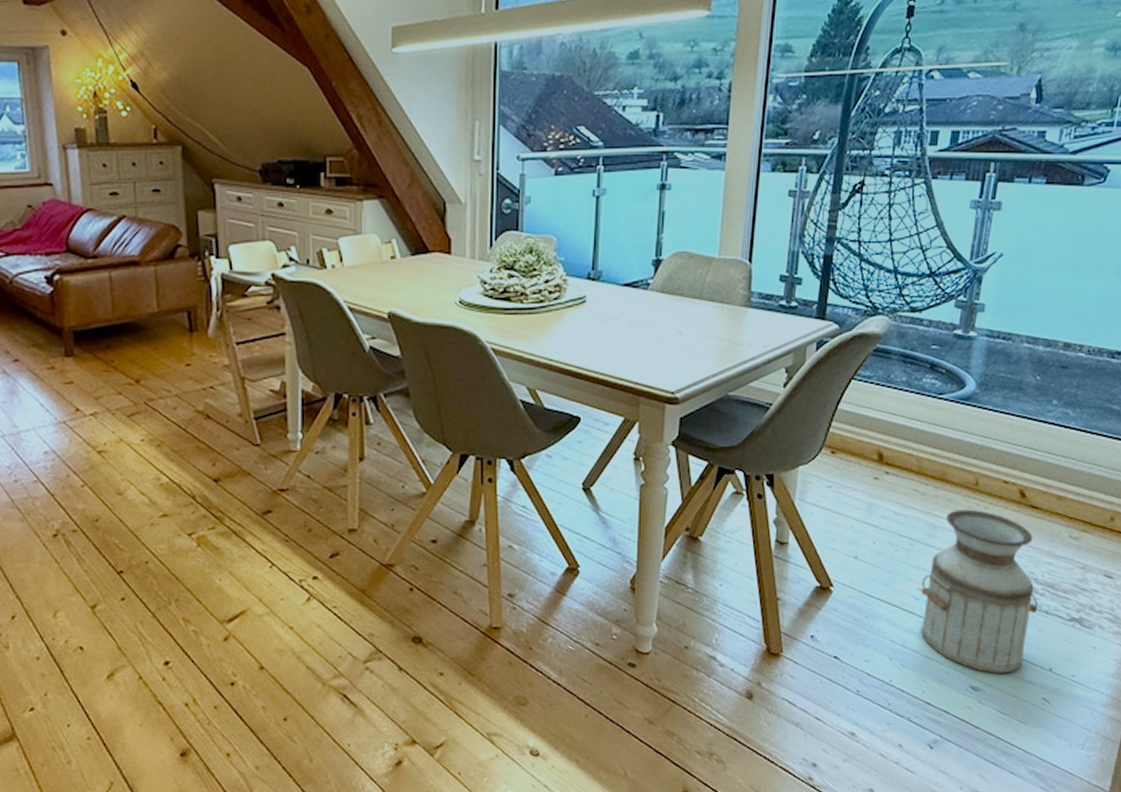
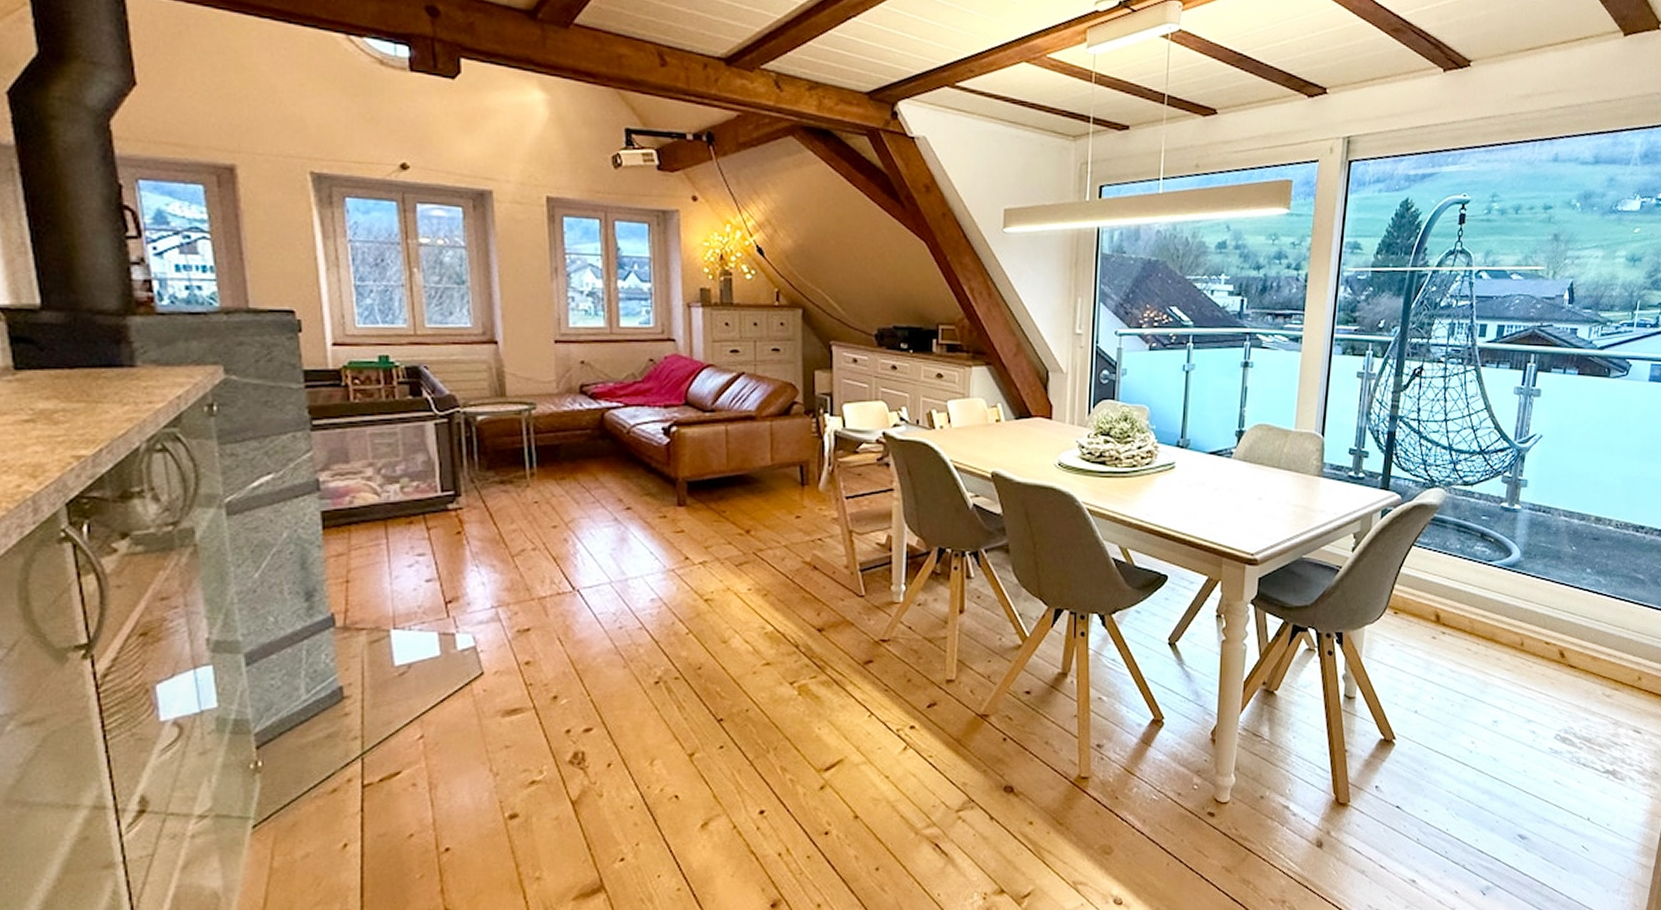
planter: present [921,509,1038,674] -> none [1474,668,1577,823]

